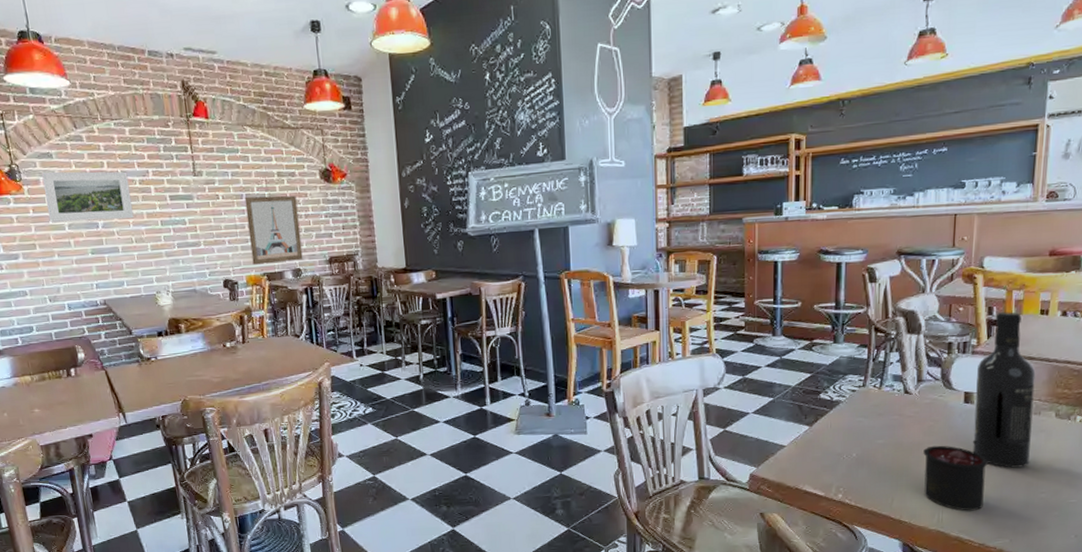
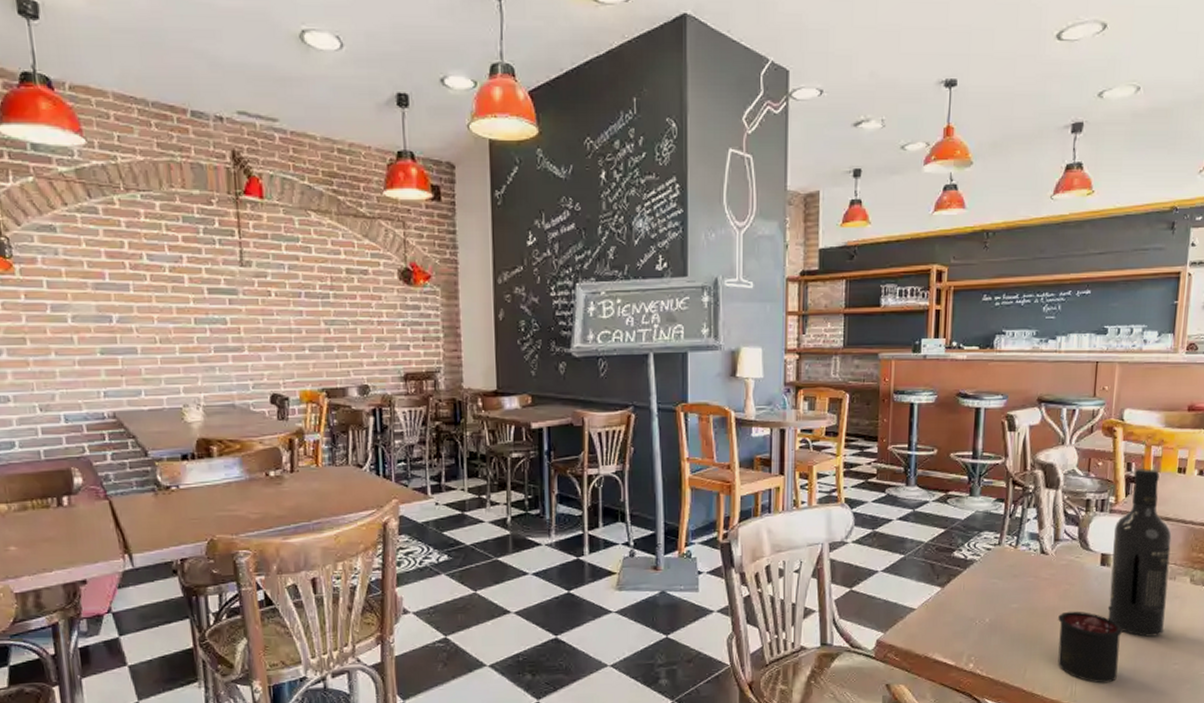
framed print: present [42,171,134,222] -> none [40,249,160,314]
wall art: present [244,195,303,265] -> none [303,296,372,378]

